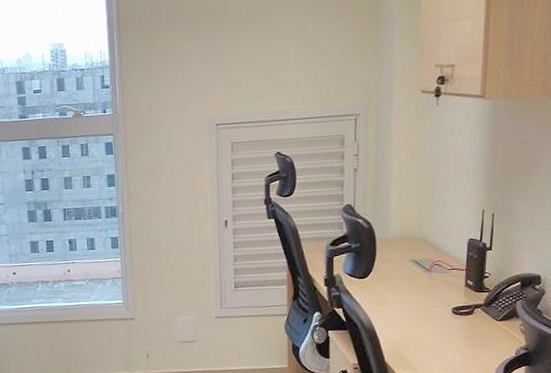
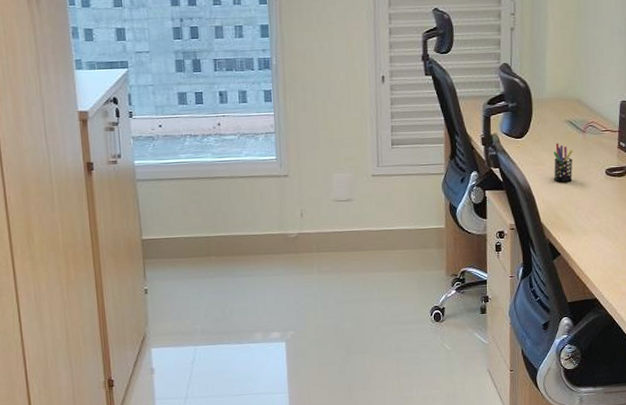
pen holder: none [397,282,418,322] -> present [553,142,573,182]

